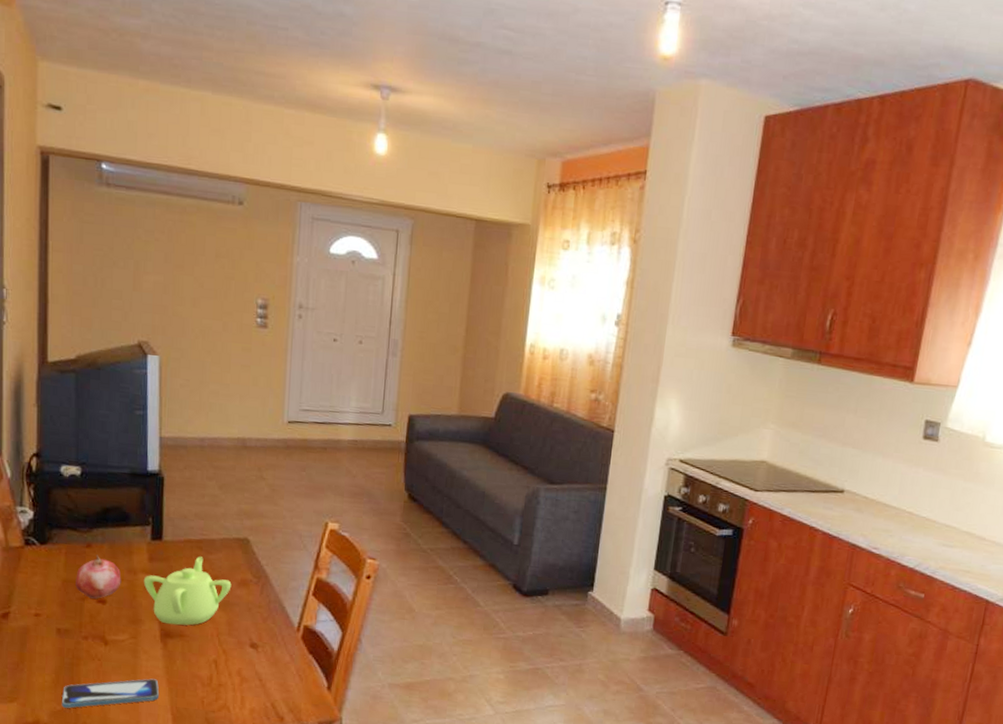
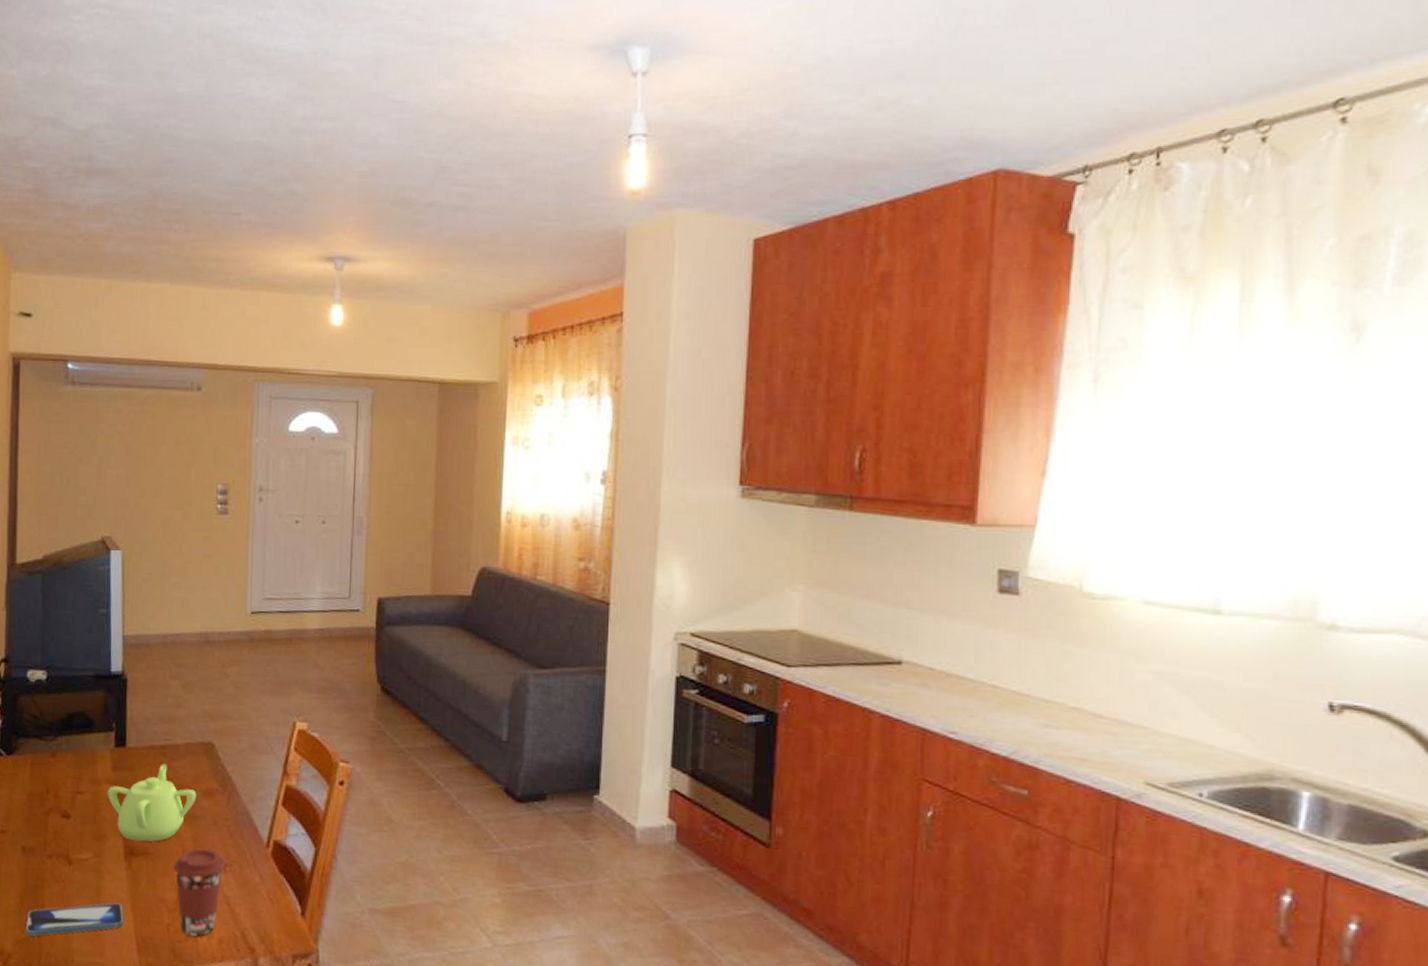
fruit: present [76,555,122,599] -> none [40,765,86,813]
coffee cup: none [208,631,258,708] -> present [173,848,225,937]

